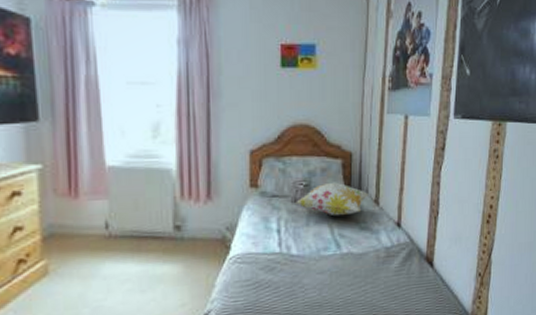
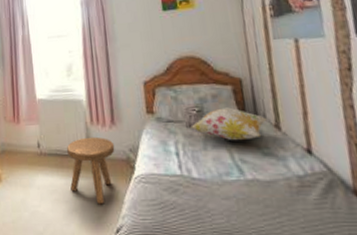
stool: none [147,214,209,291] -> present [67,136,115,204]

